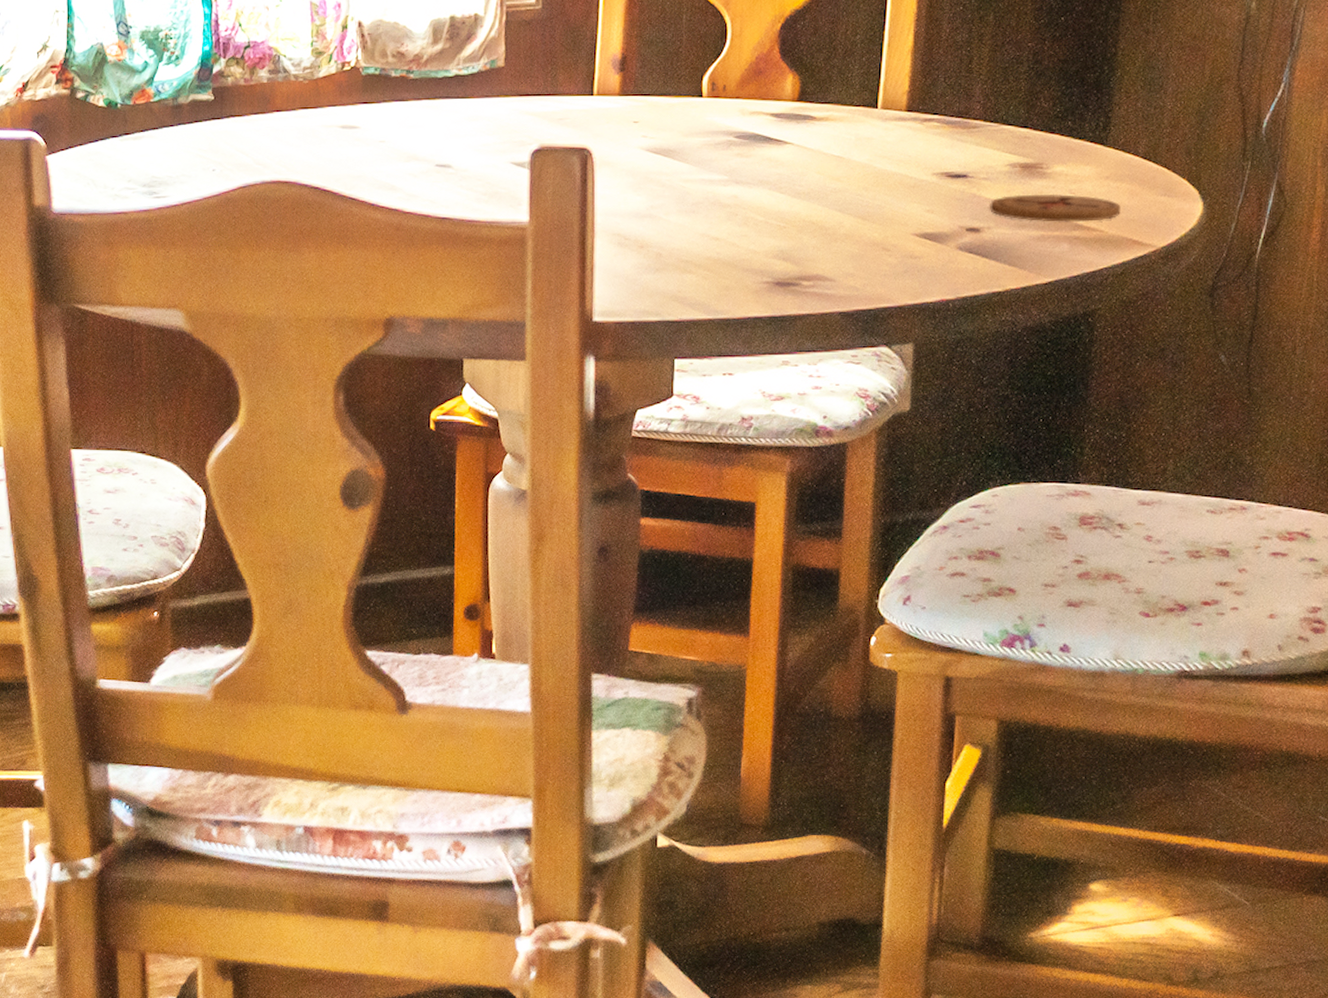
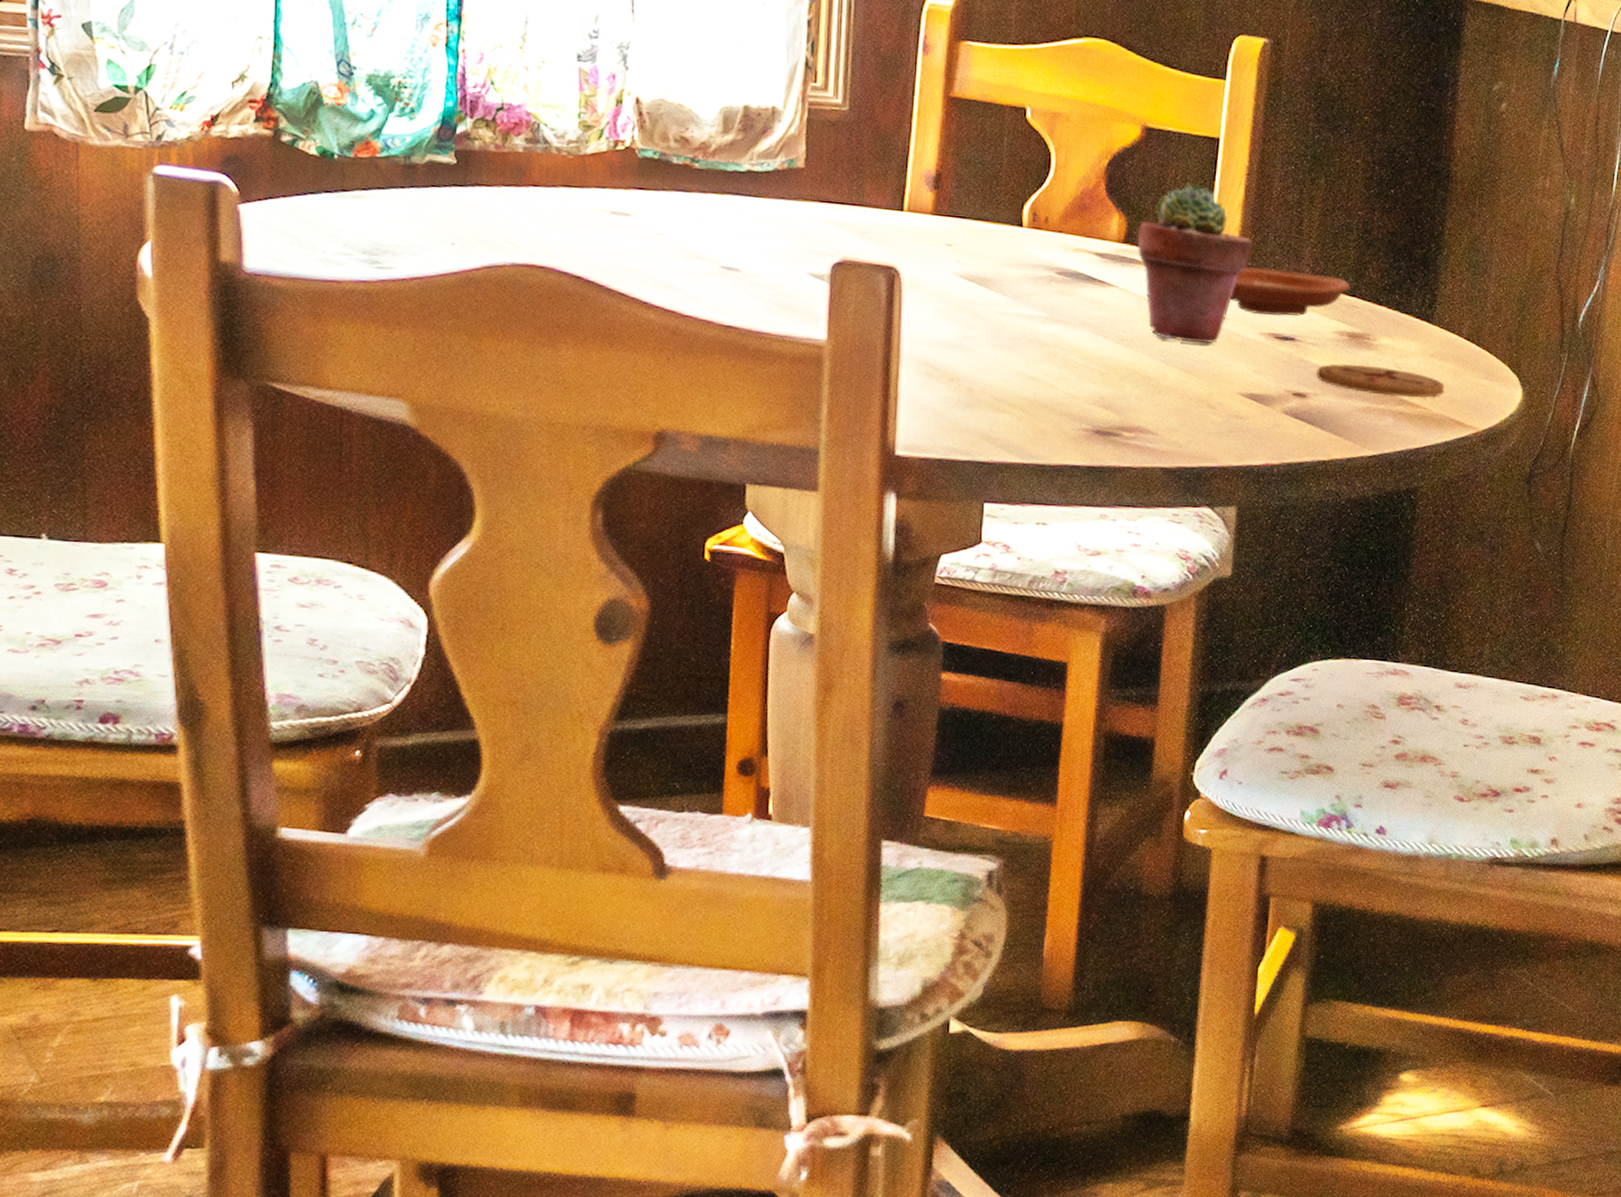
potted succulent: none [811,36,923,190] -> present [1137,184,1252,344]
plate: none [903,109,1022,155] -> present [1231,266,1351,317]

